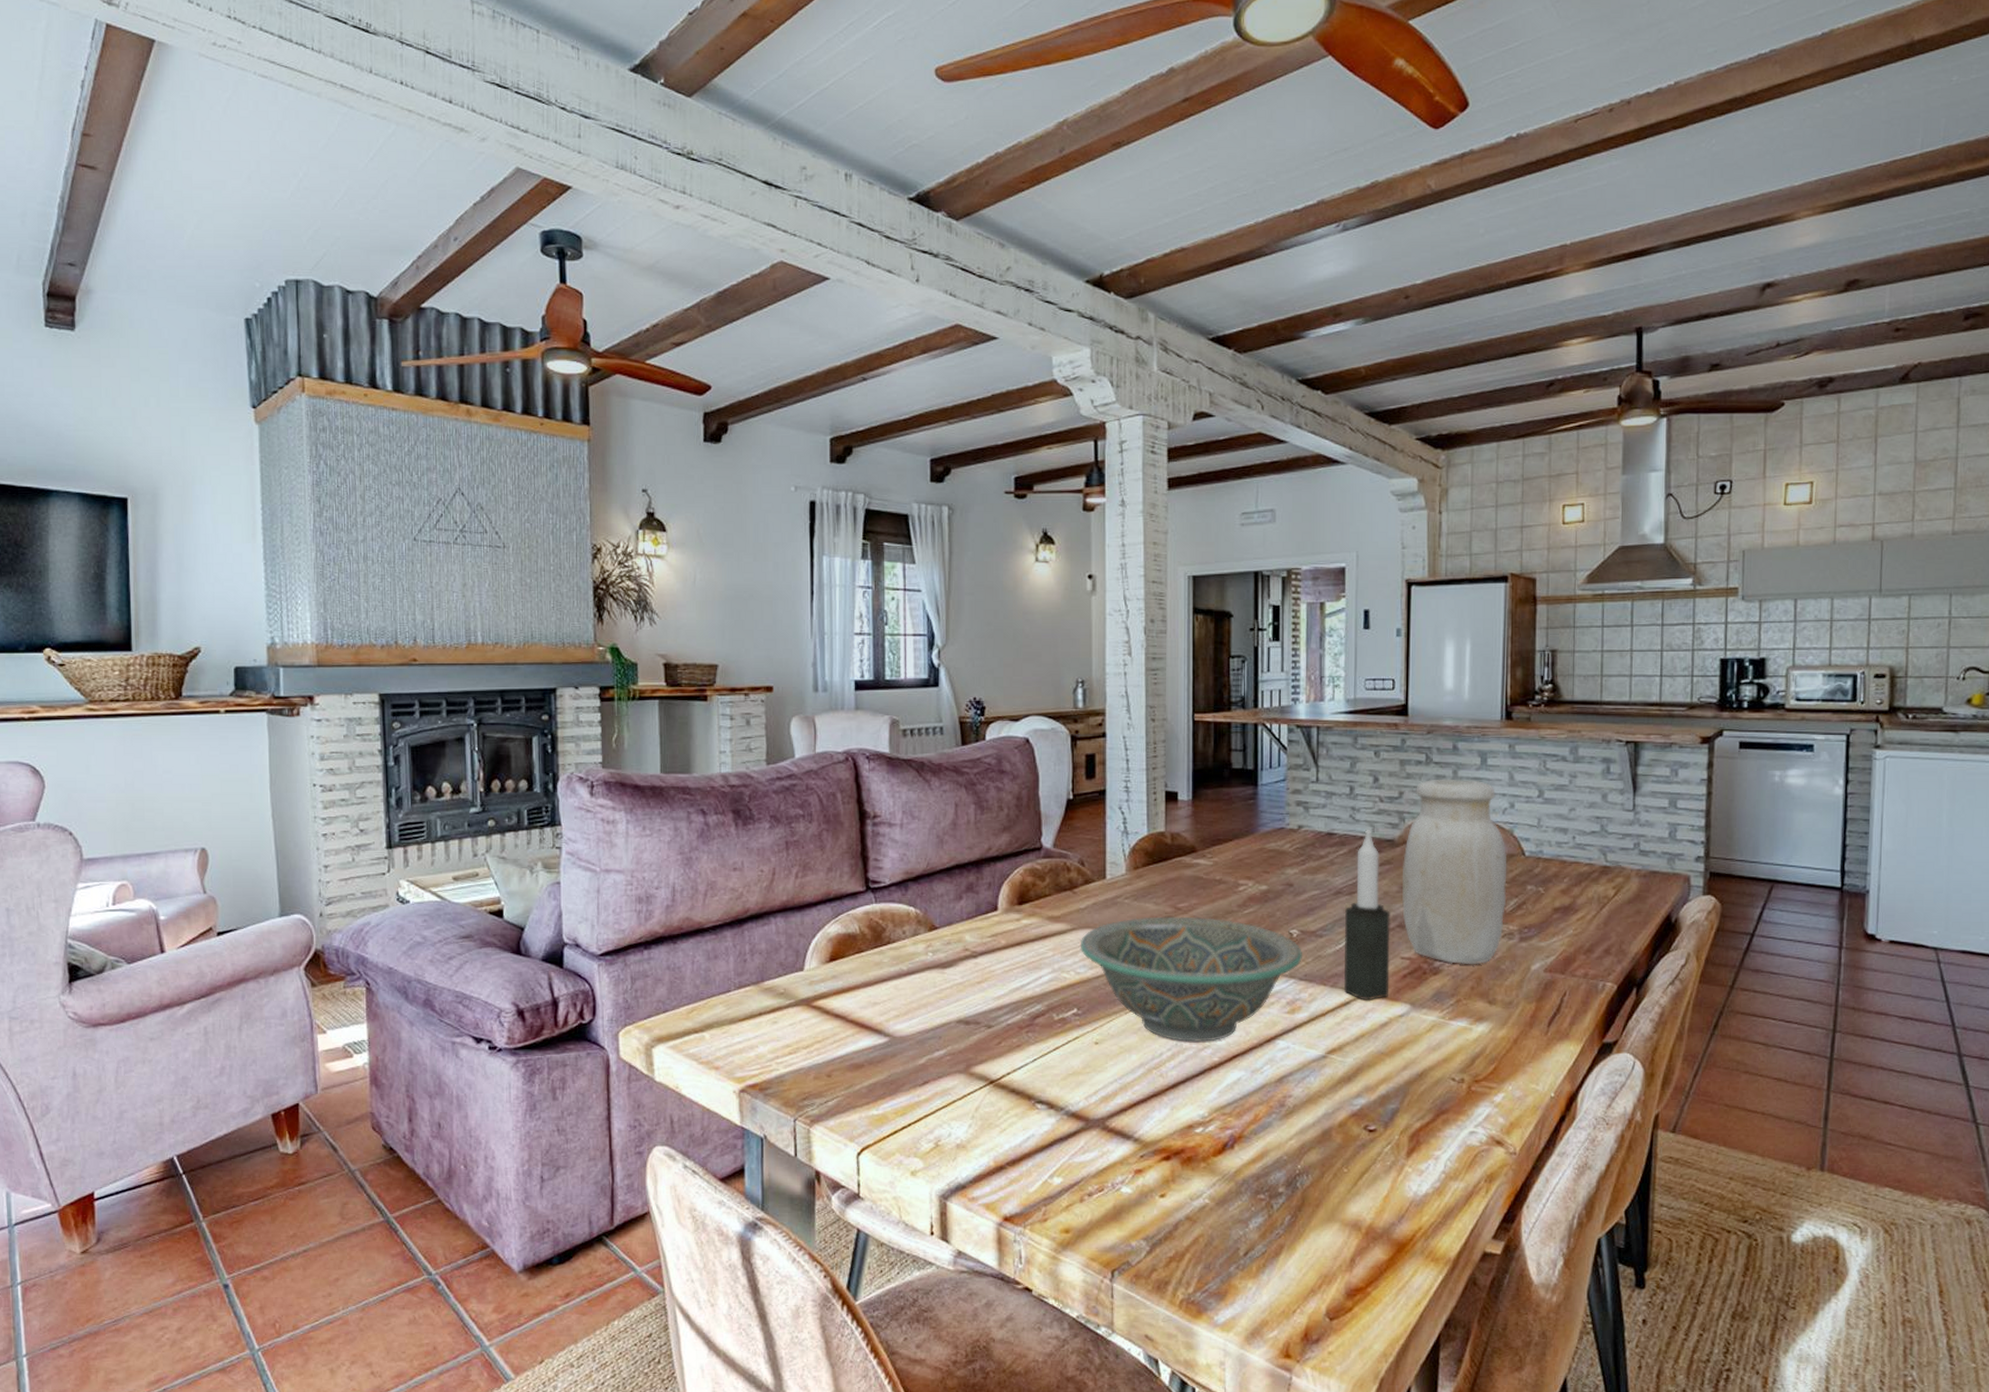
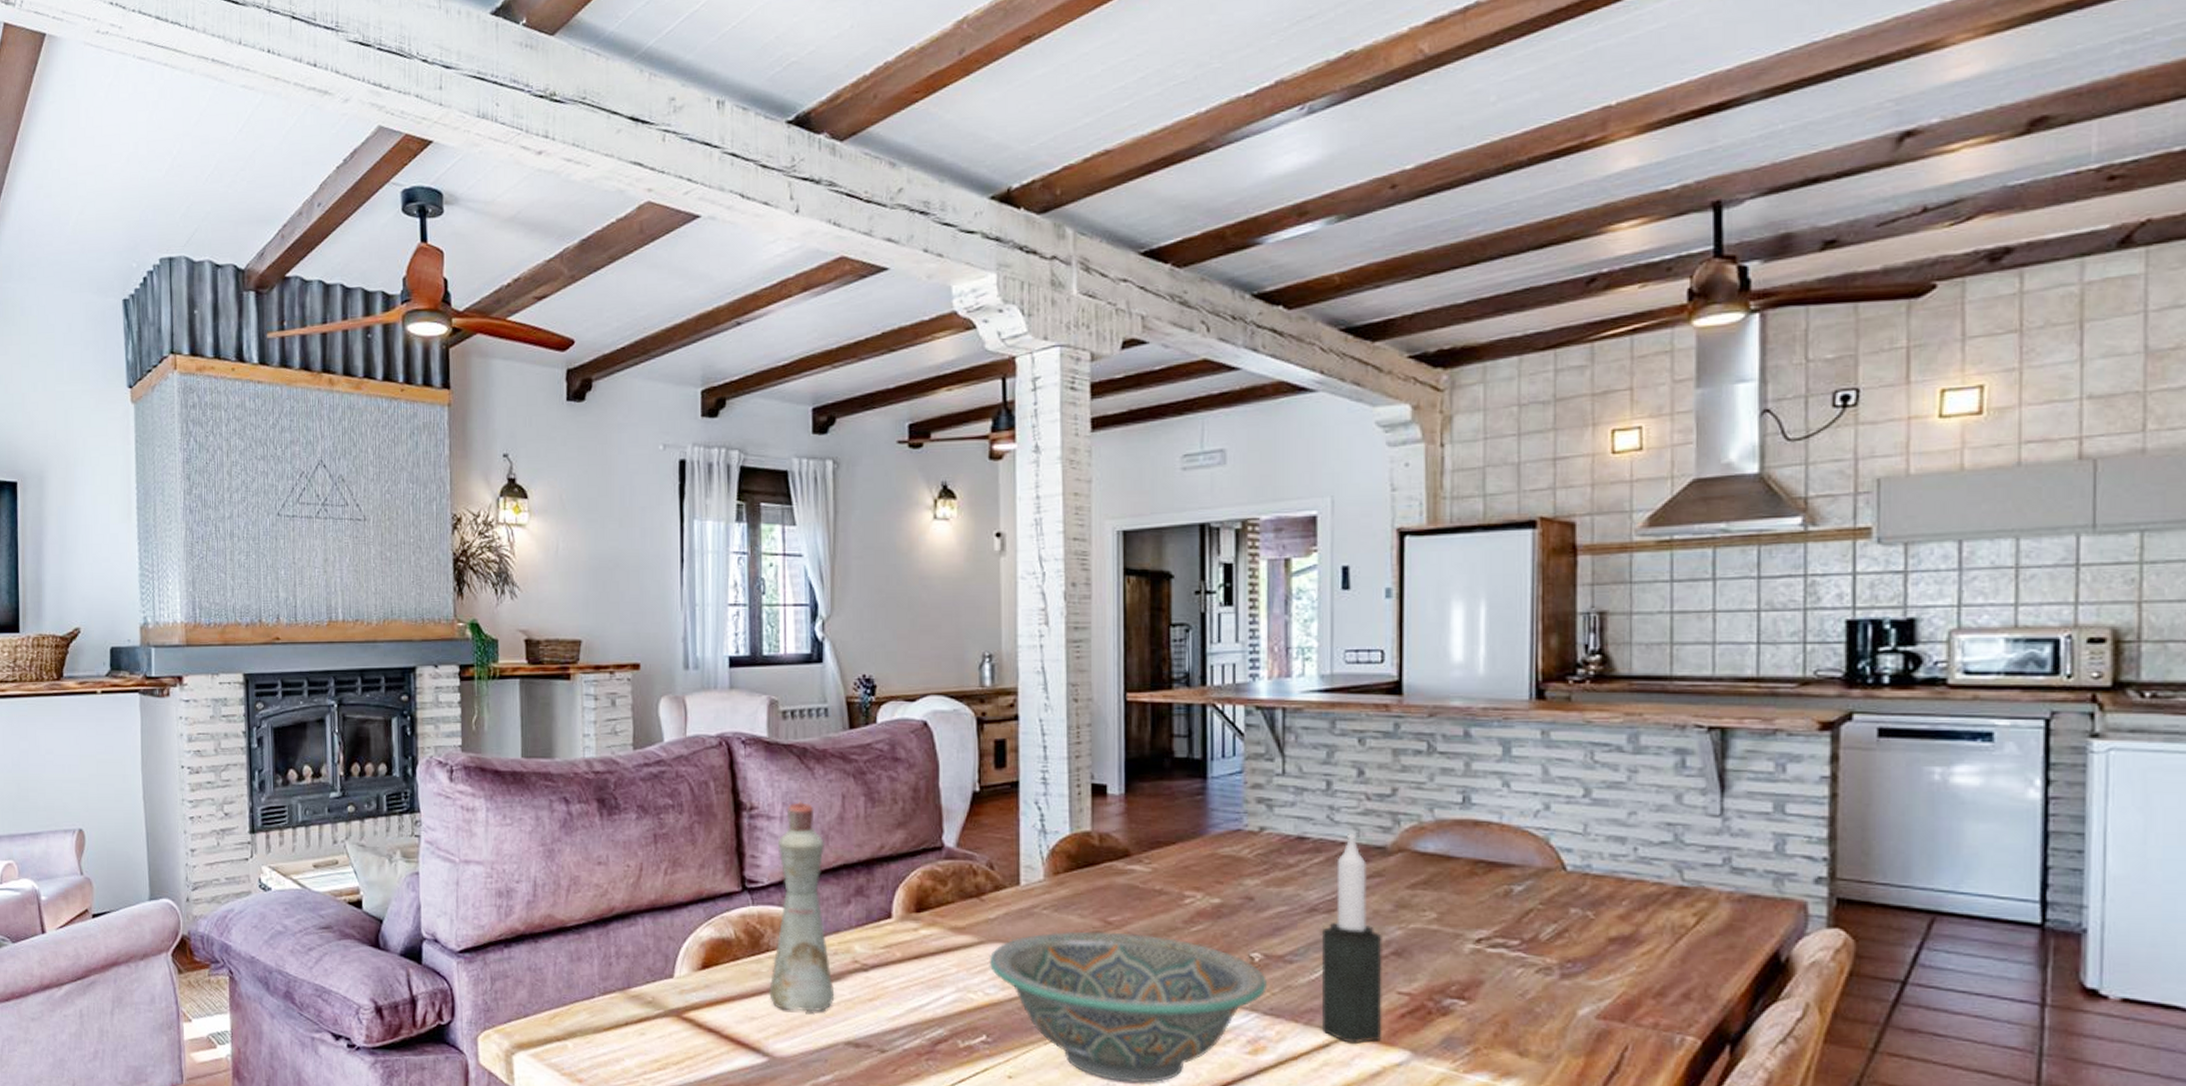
bottle: none [890,809,948,996] -> present [769,801,835,1012]
jar: present [1401,779,1507,964] -> none [1397,772,1542,1005]

